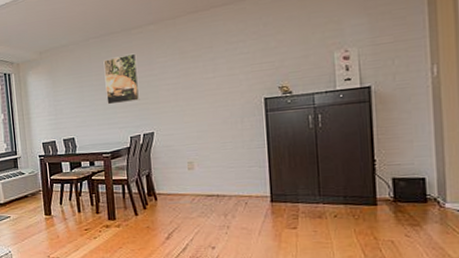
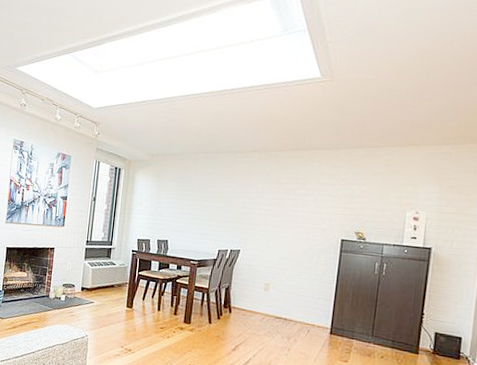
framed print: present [103,53,140,105] -> none [203,174,238,218]

